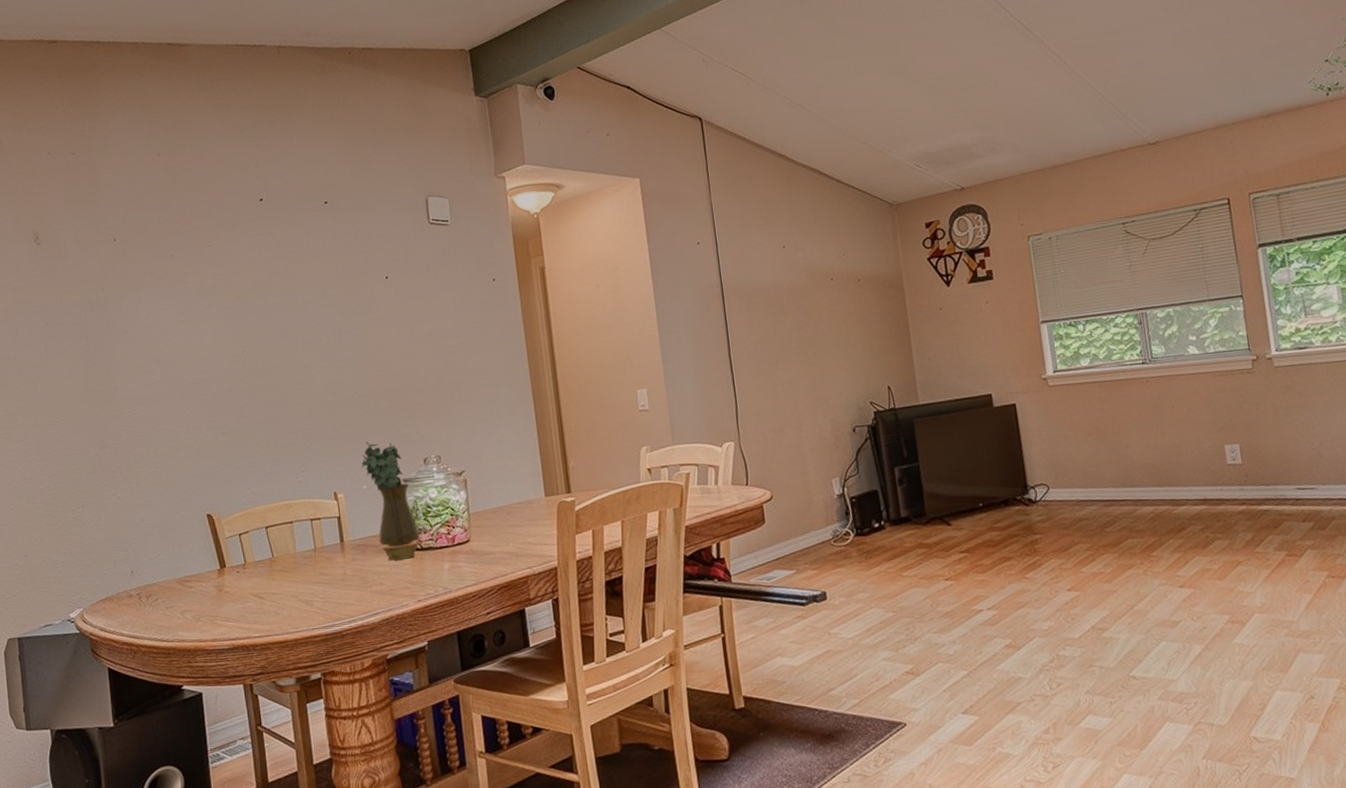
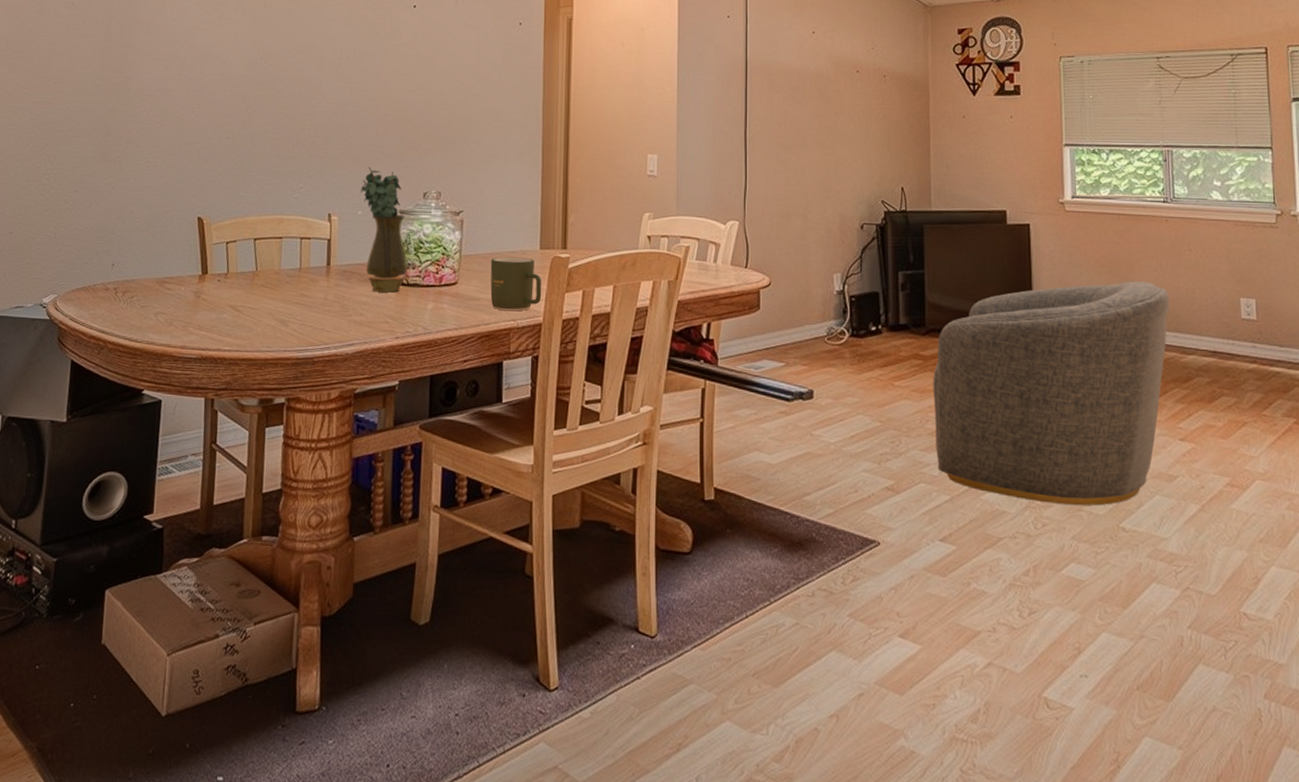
mug: none [498,506,554,561] -> present [490,257,542,312]
armchair: none [938,442,1159,664] -> present [933,281,1170,506]

